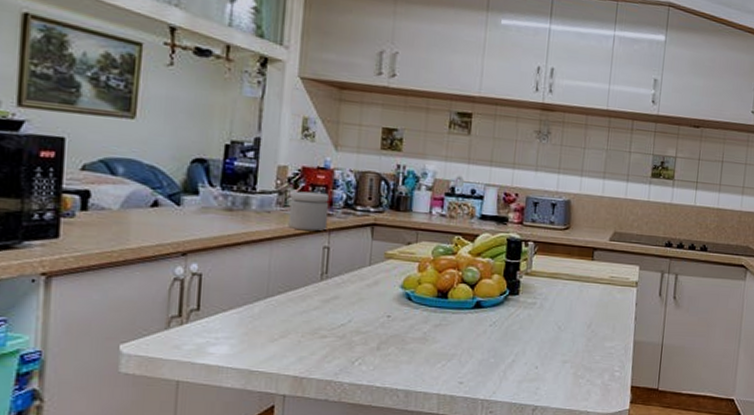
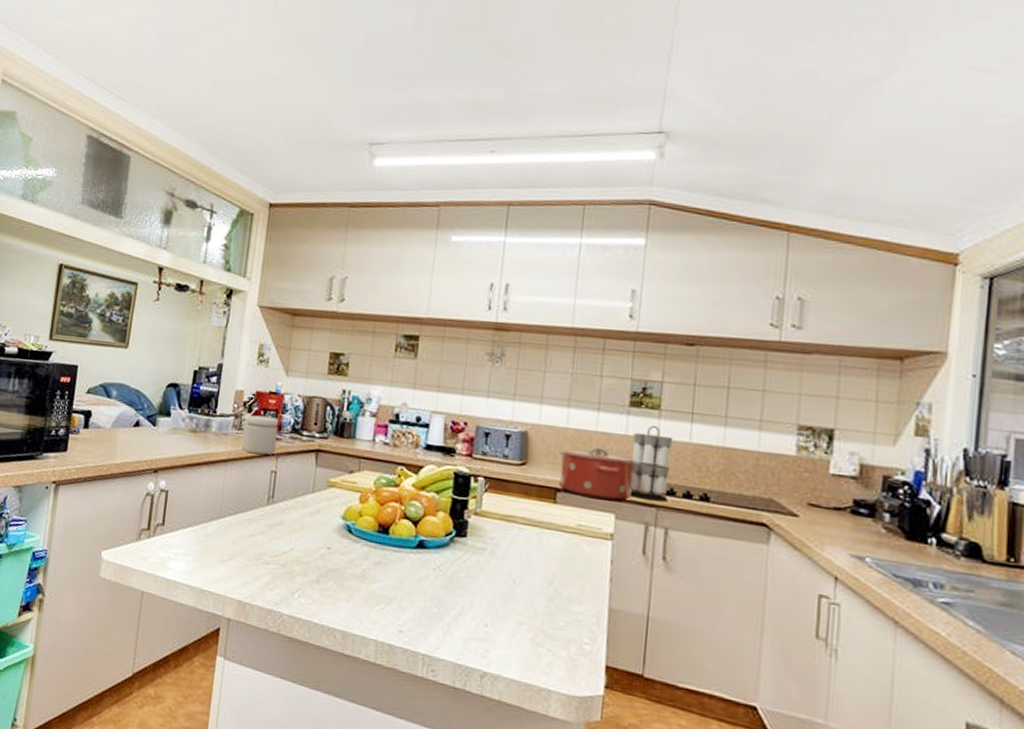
casserole: none [596,210,658,256] -> present [558,445,640,501]
spice rack: none [650,192,683,254] -> present [629,424,673,503]

